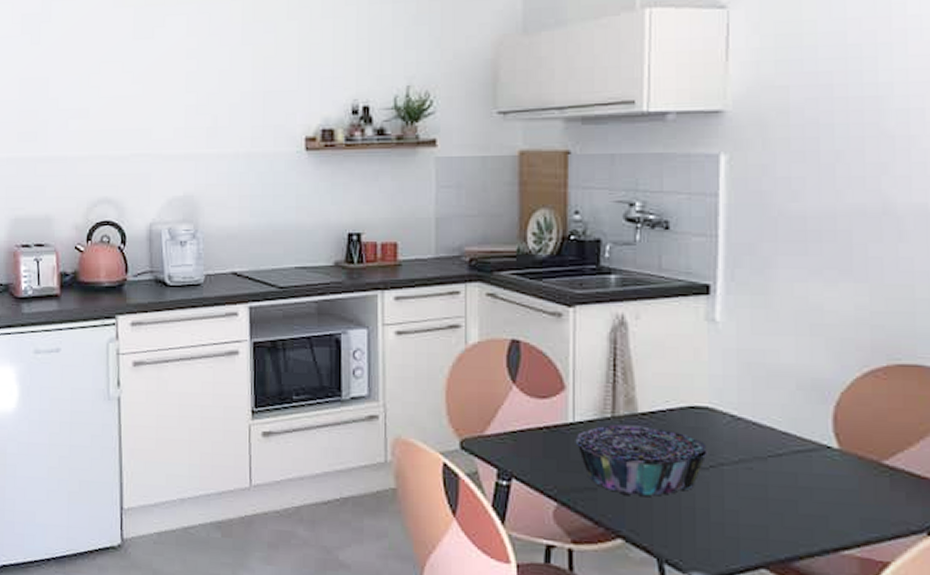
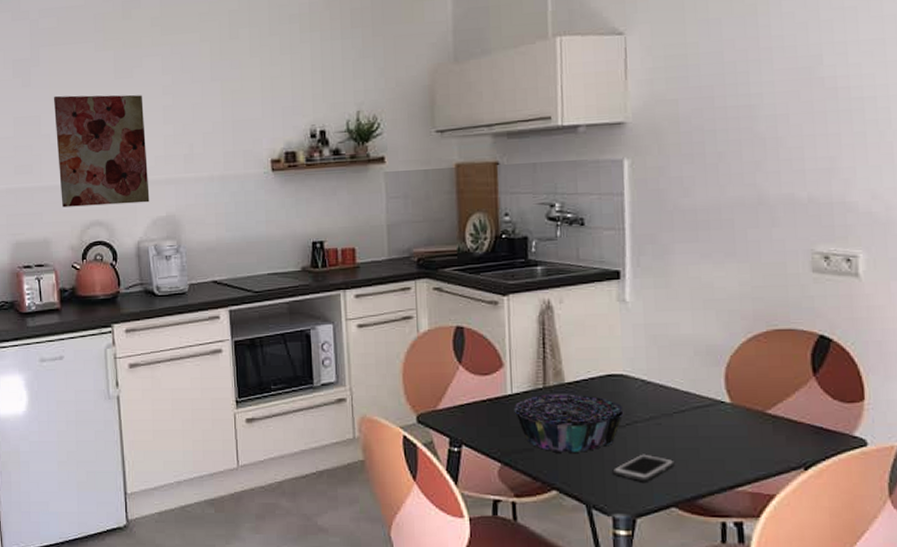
wall art: none [64,56,166,181] -> present [54,94,150,207]
cell phone: none [690,502,767,537] -> present [612,454,675,482]

